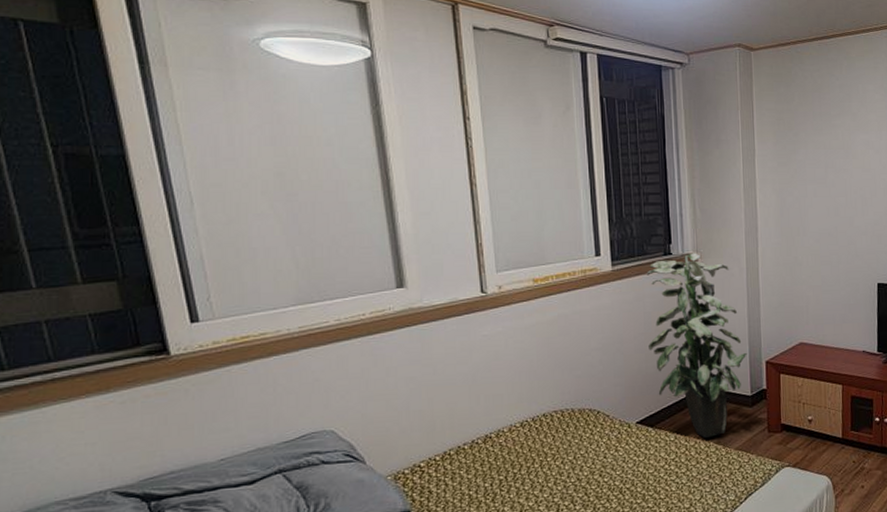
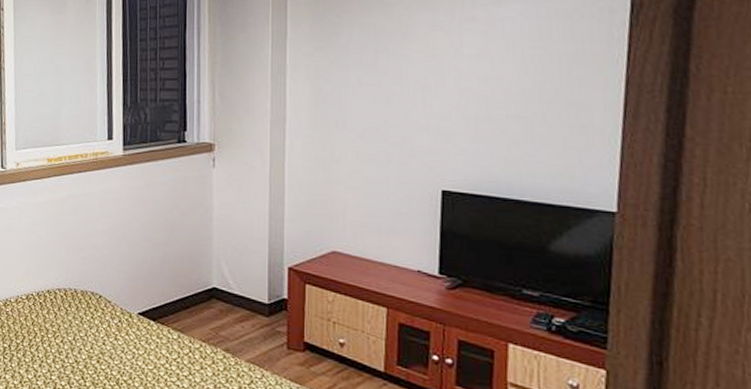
indoor plant: present [646,253,747,438] -> none [156,141,266,343]

